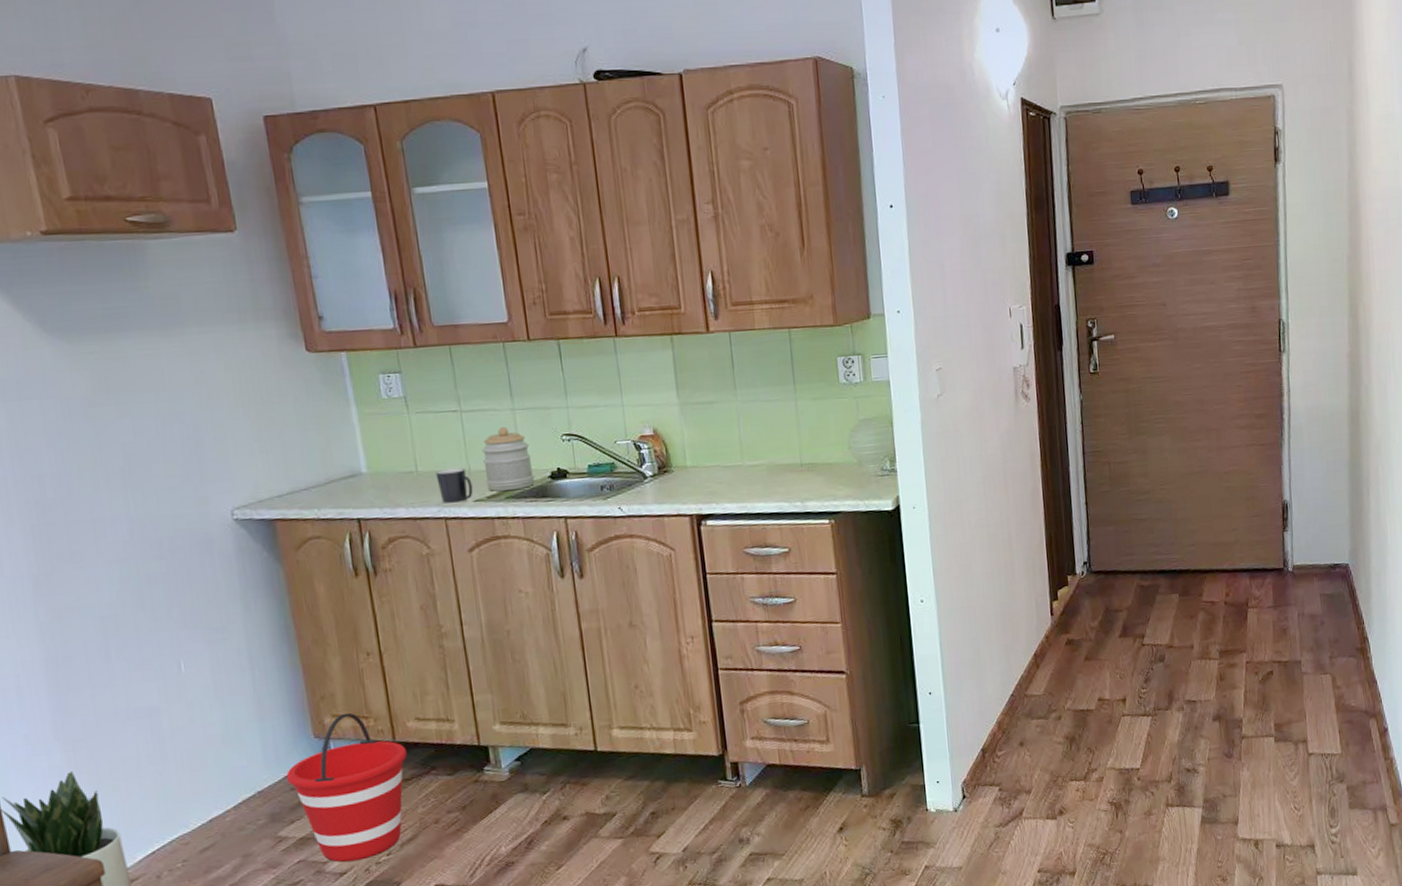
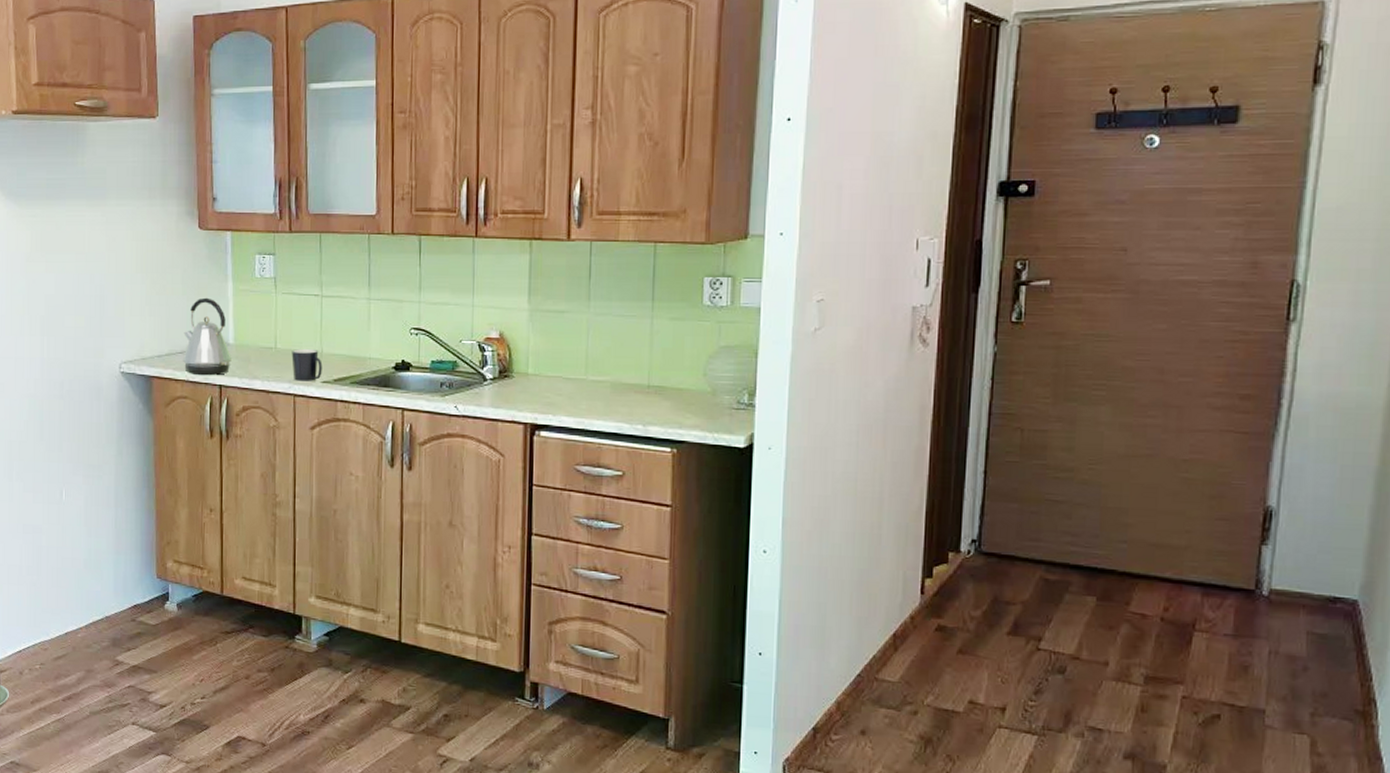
bucket: present [286,713,407,863] -> none [129,560,231,698]
kettle: none [305,425,368,512] -> present [183,297,231,376]
jar: present [482,426,535,492] -> none [335,314,380,377]

